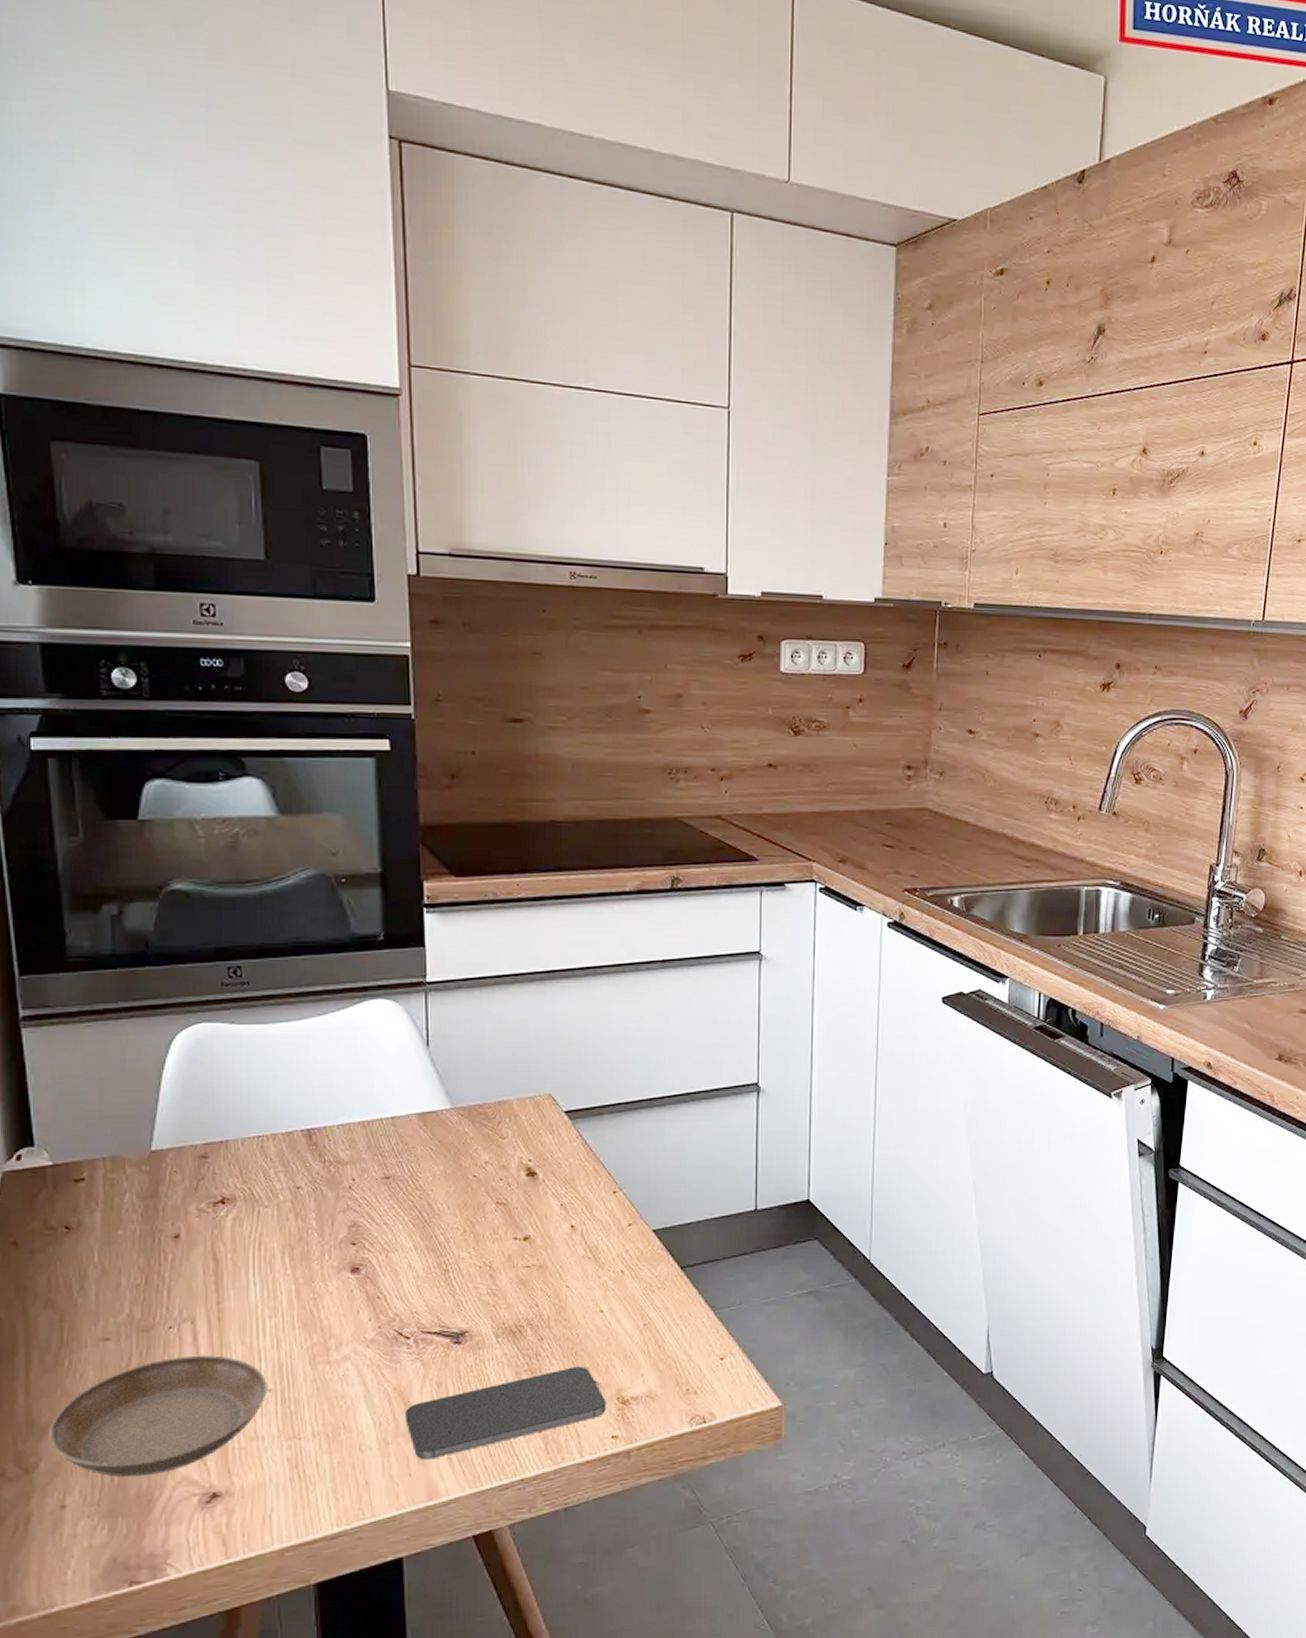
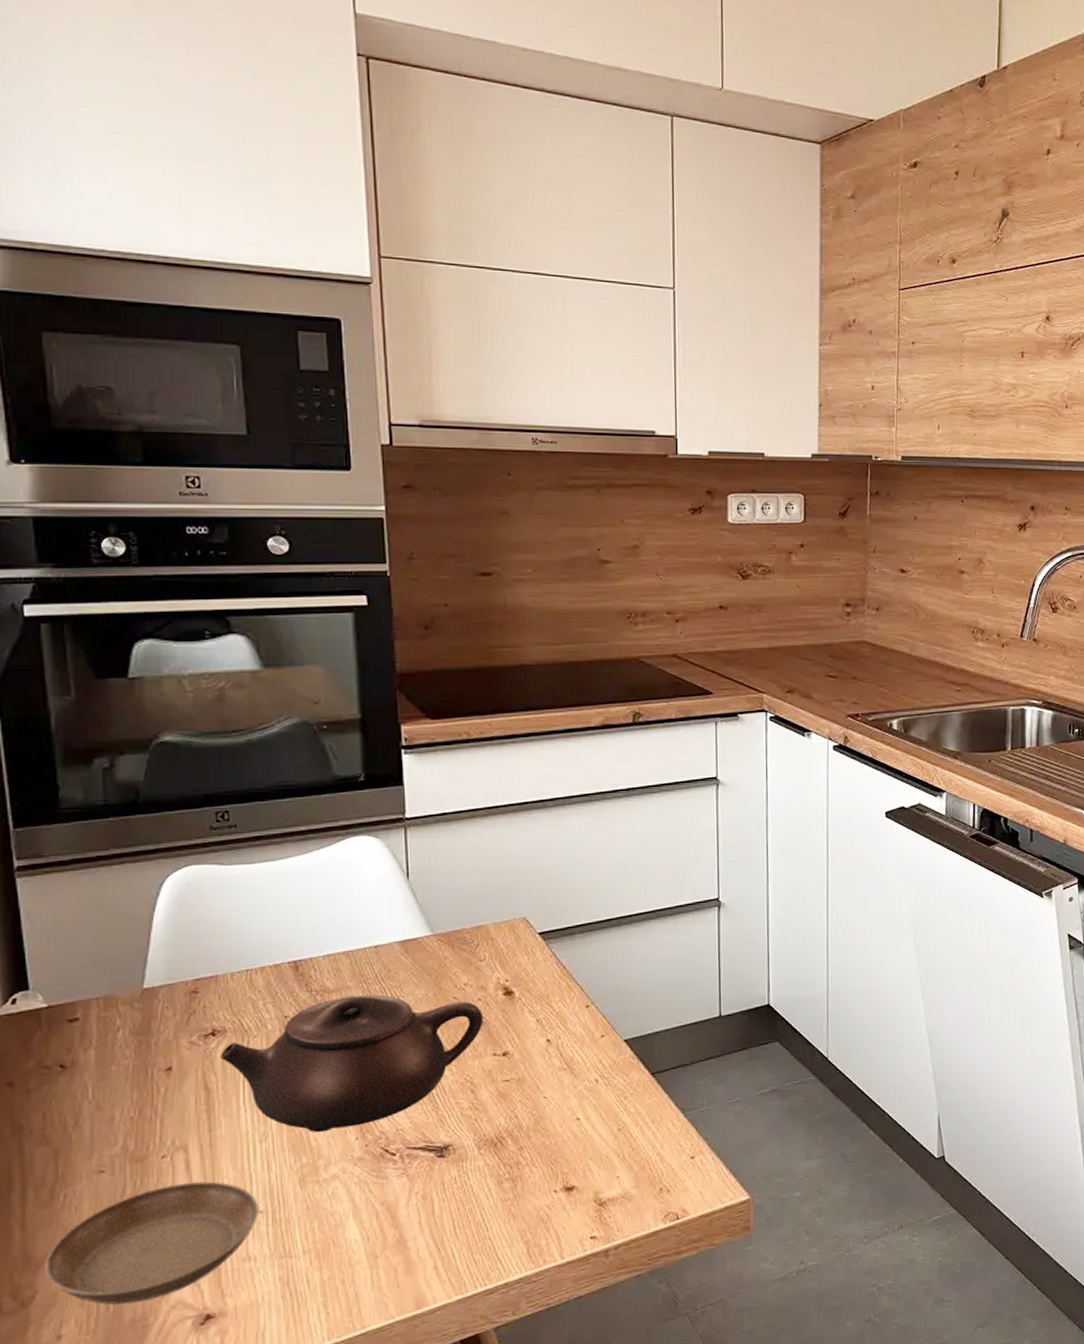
teapot: none [230,1168,505,1311] -> present [220,994,484,1133]
smartphone: present [405,1366,606,1460] -> none [392,1172,584,1271]

